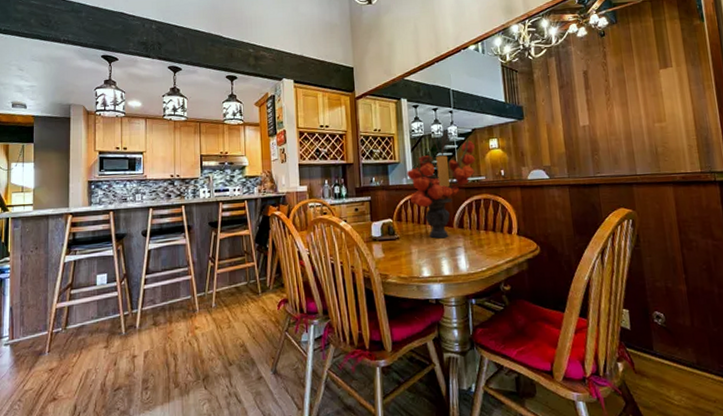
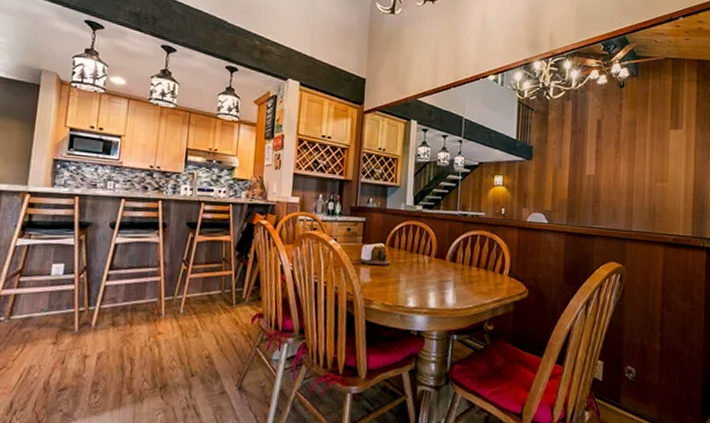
bouquet: present [406,139,476,239] -> none [406,165,479,270]
vase: present [432,129,453,188] -> none [437,158,459,219]

